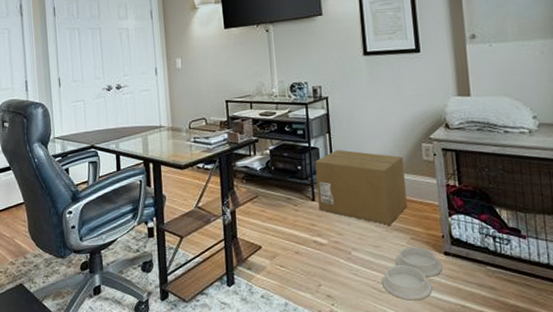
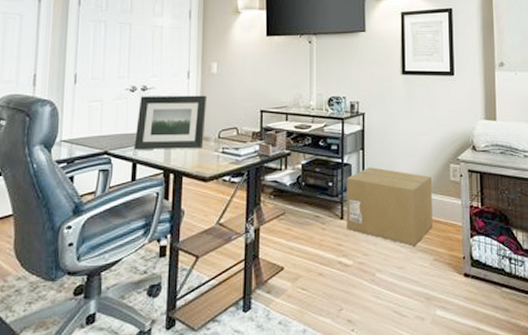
picture frame: none [115,90,177,143] -> present [134,95,208,150]
pet bowl: present [382,246,443,301] -> none [403,268,462,324]

